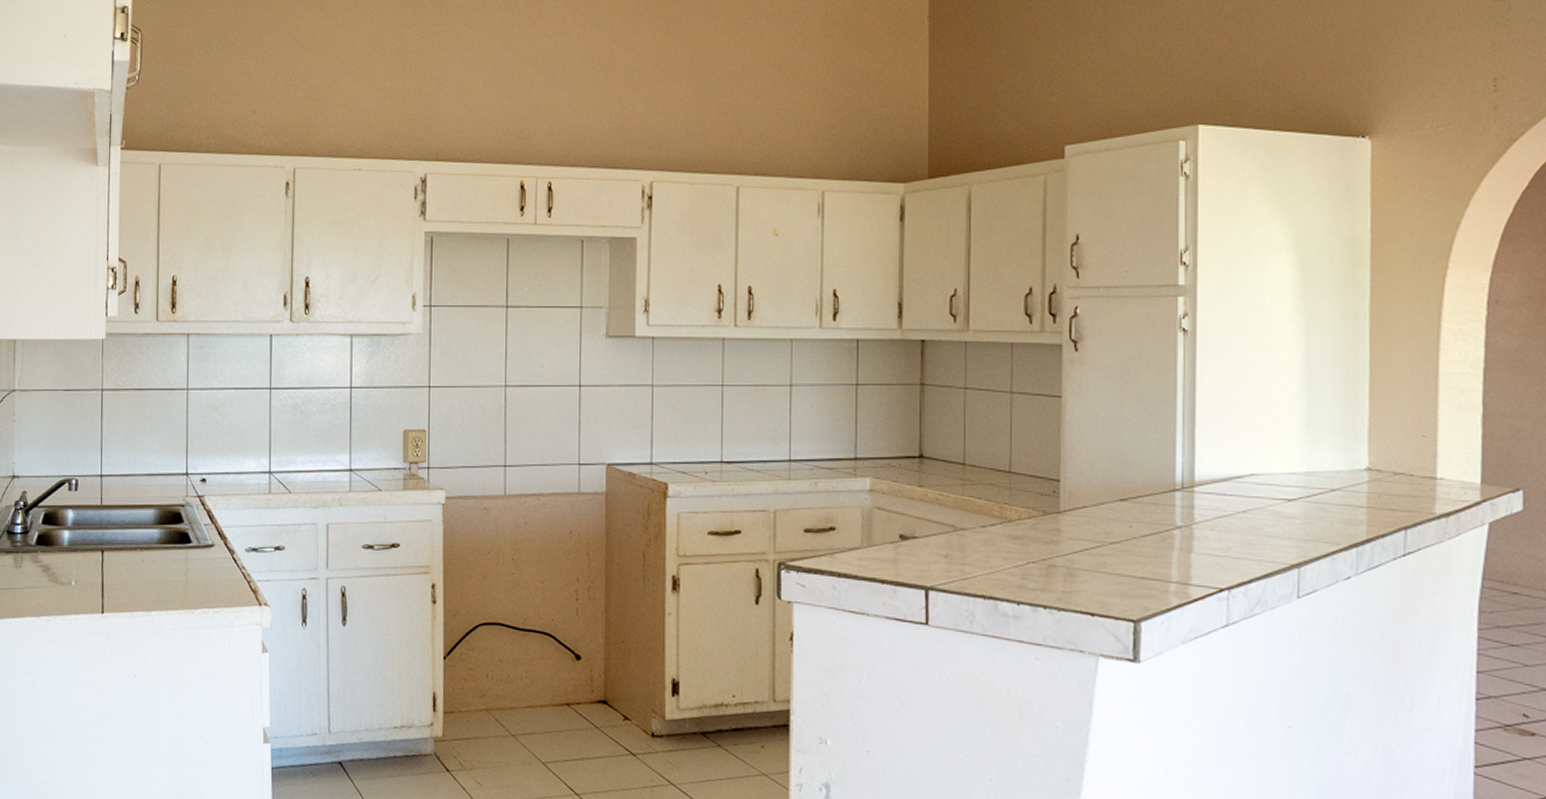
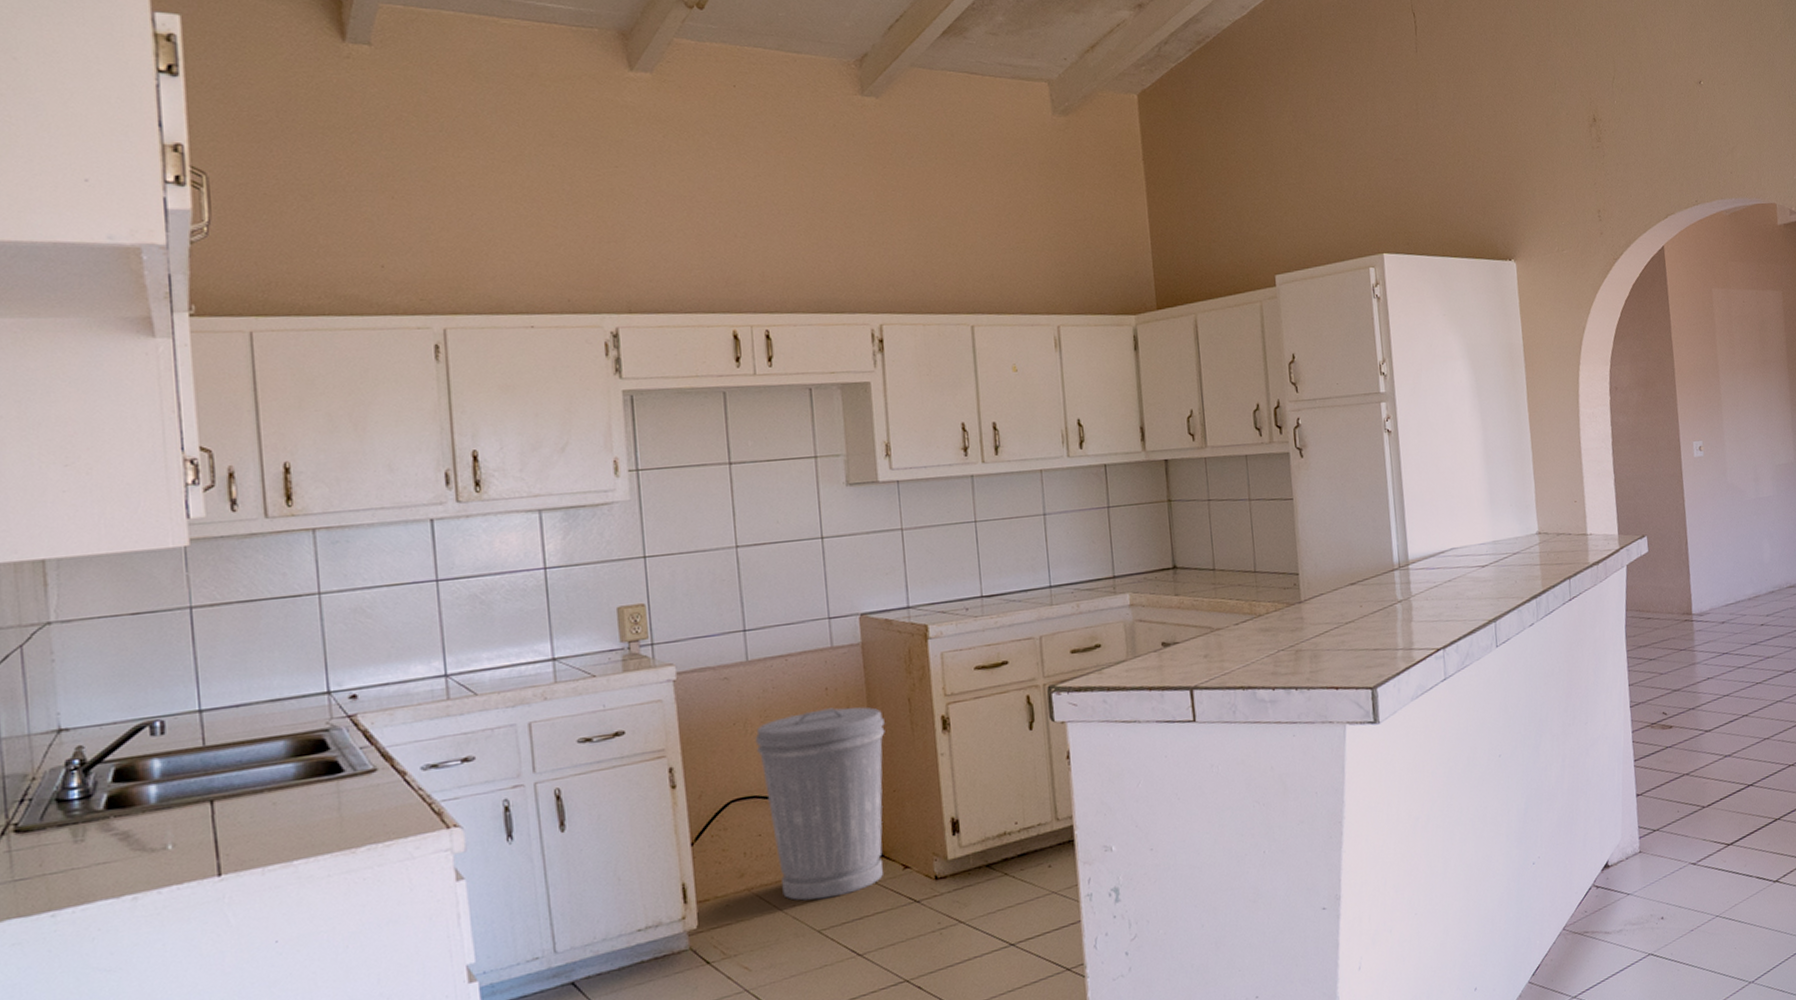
trash can: none [505,551,619,734] -> present [755,707,885,901]

